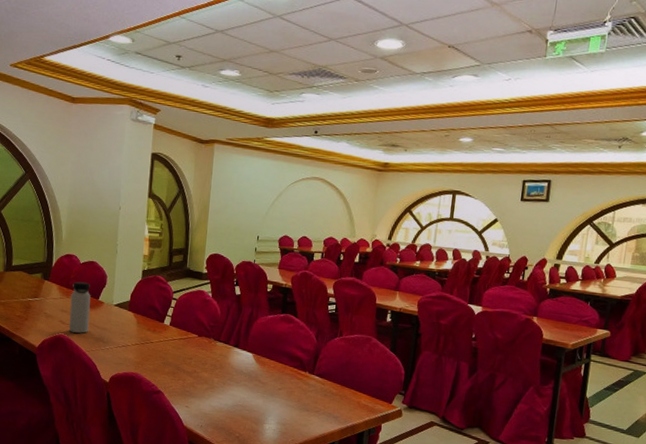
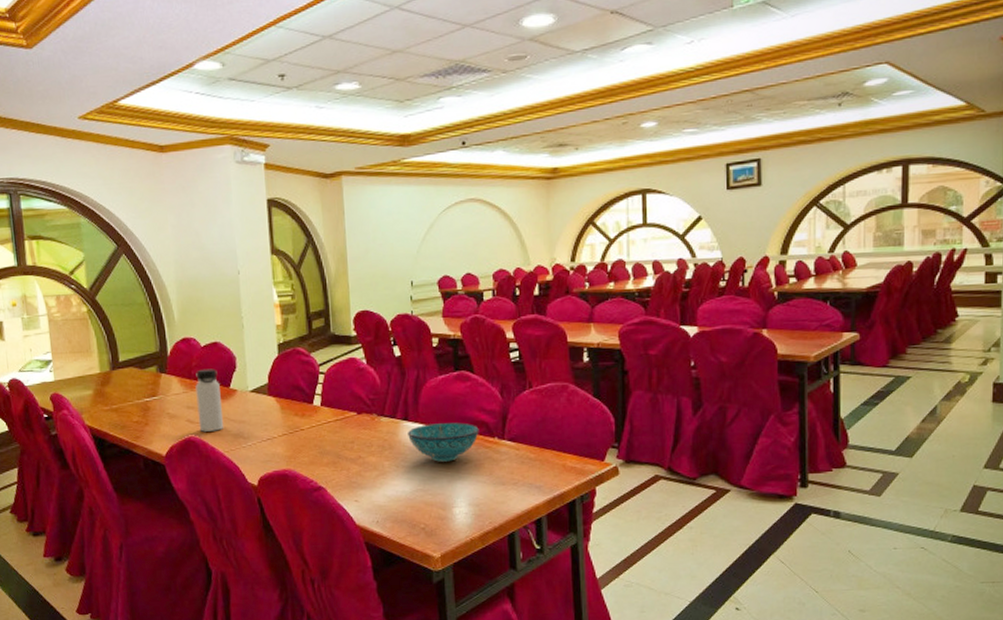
bowl: none [236,353,295,386] -> present [408,422,479,462]

